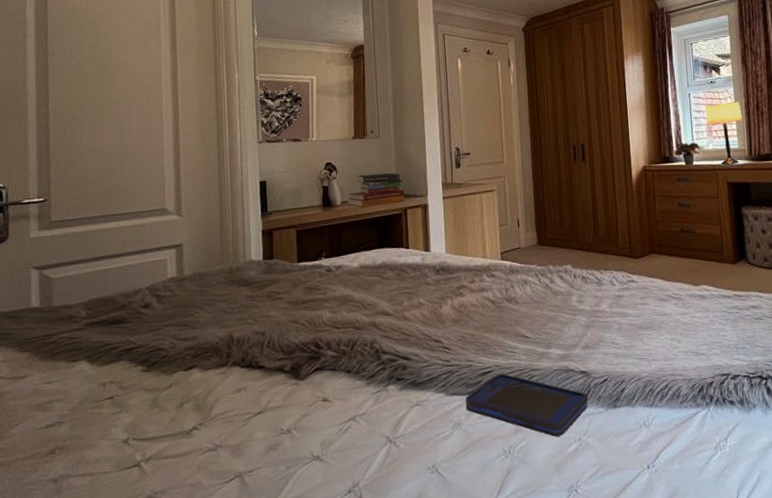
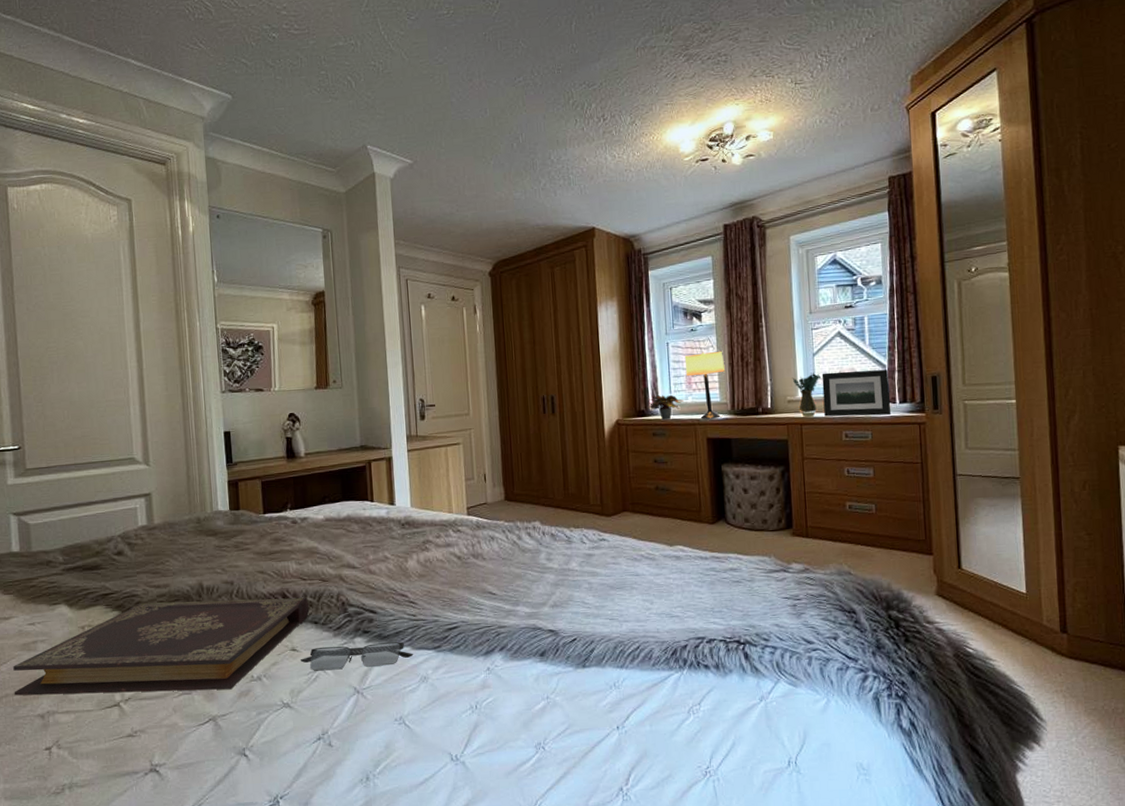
book: none [25,346,342,460] -> present [13,597,309,696]
glasses: none [331,388,448,421] -> present [300,642,414,671]
books: present [348,173,405,208] -> none [312,424,369,459]
mobile phone: present [465,373,588,437] -> none [431,630,556,695]

